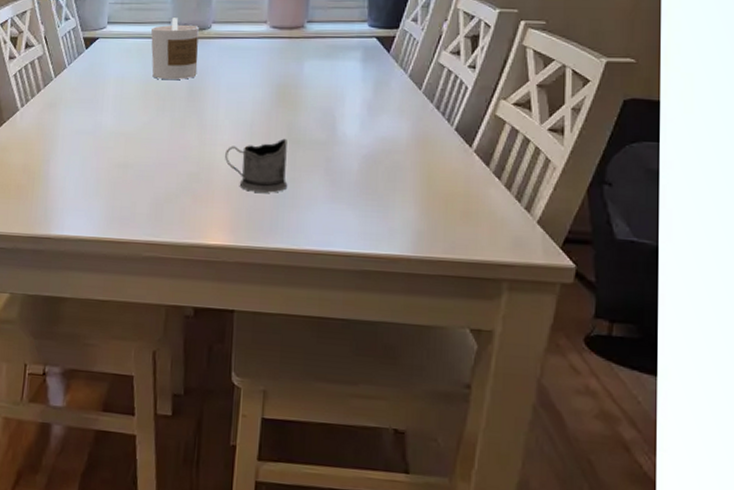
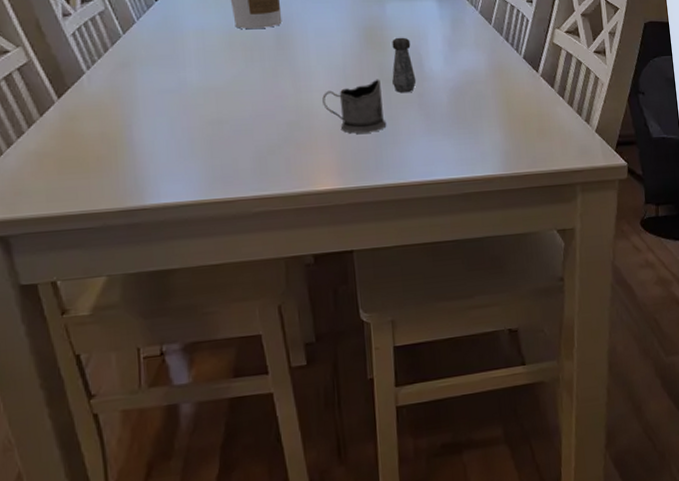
salt shaker: none [300,97,327,155] -> present [392,37,417,92]

